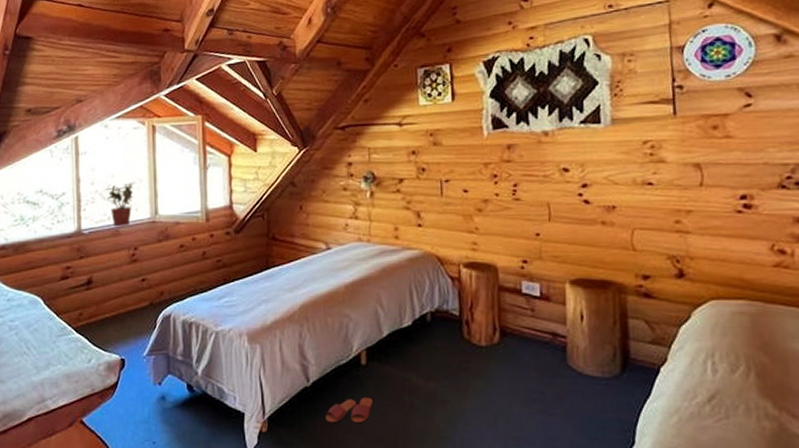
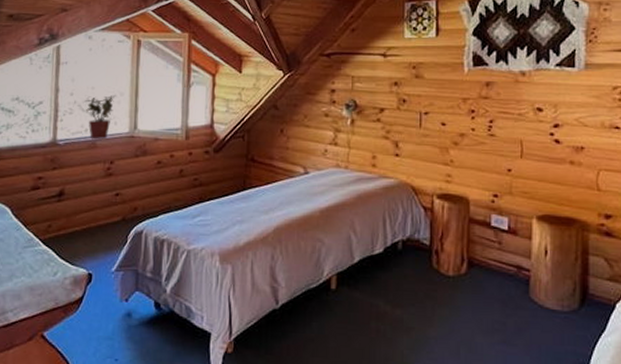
slippers: present [326,397,373,424] -> none [292,322,339,348]

